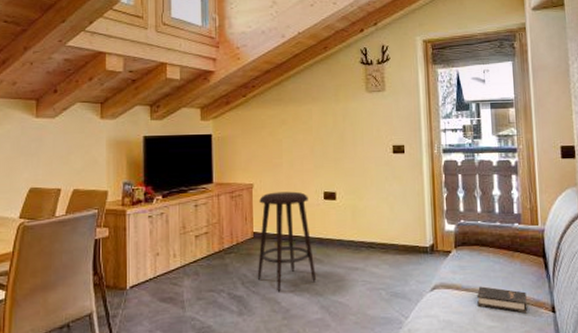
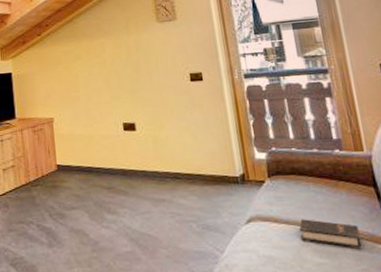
stool: present [257,191,316,292] -> none [60,123,123,224]

